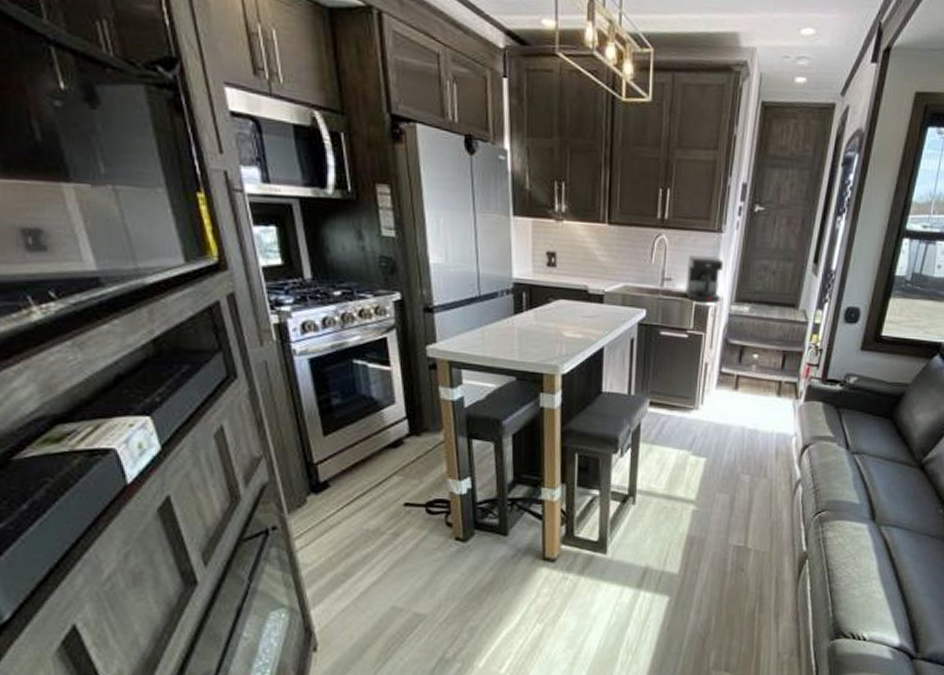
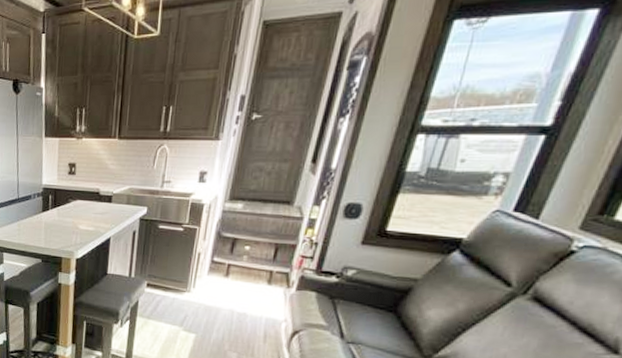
coffee maker: present [685,255,724,303] -> none [182,160,220,201]

